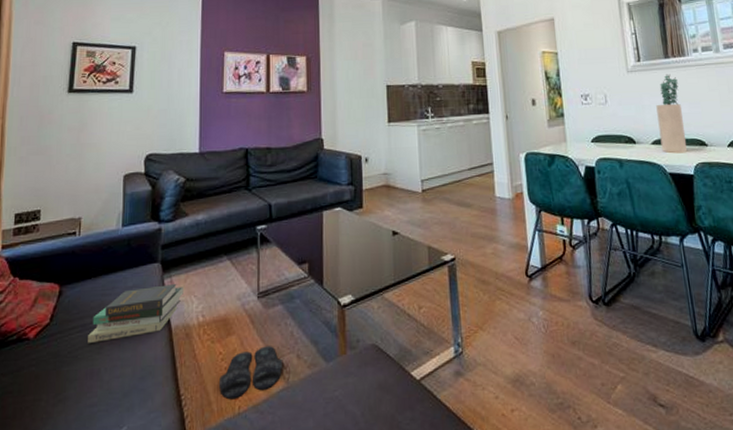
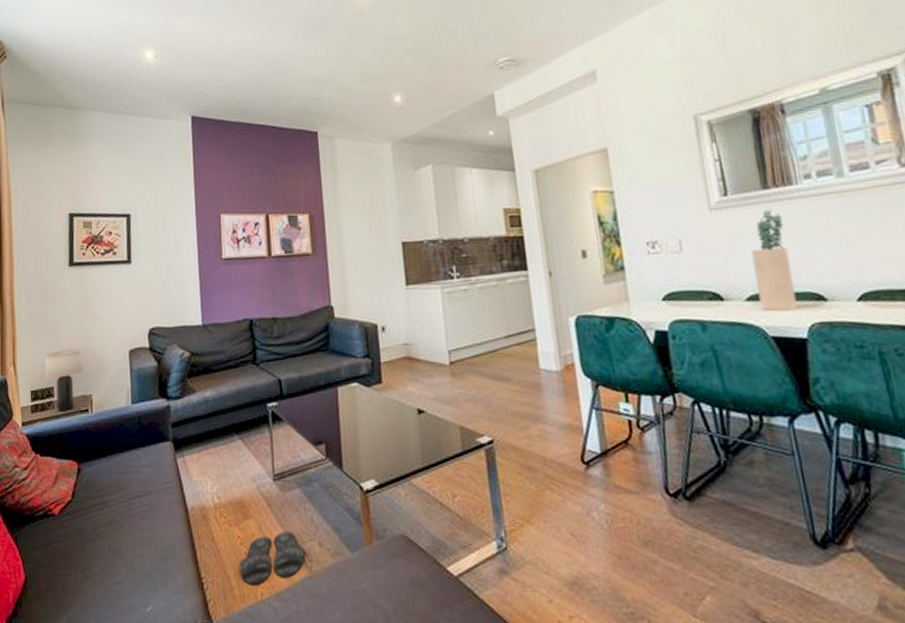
table lamp: none [31,173,74,234] -> present [44,349,84,412]
books: present [88,284,183,343] -> none [108,464,197,521]

